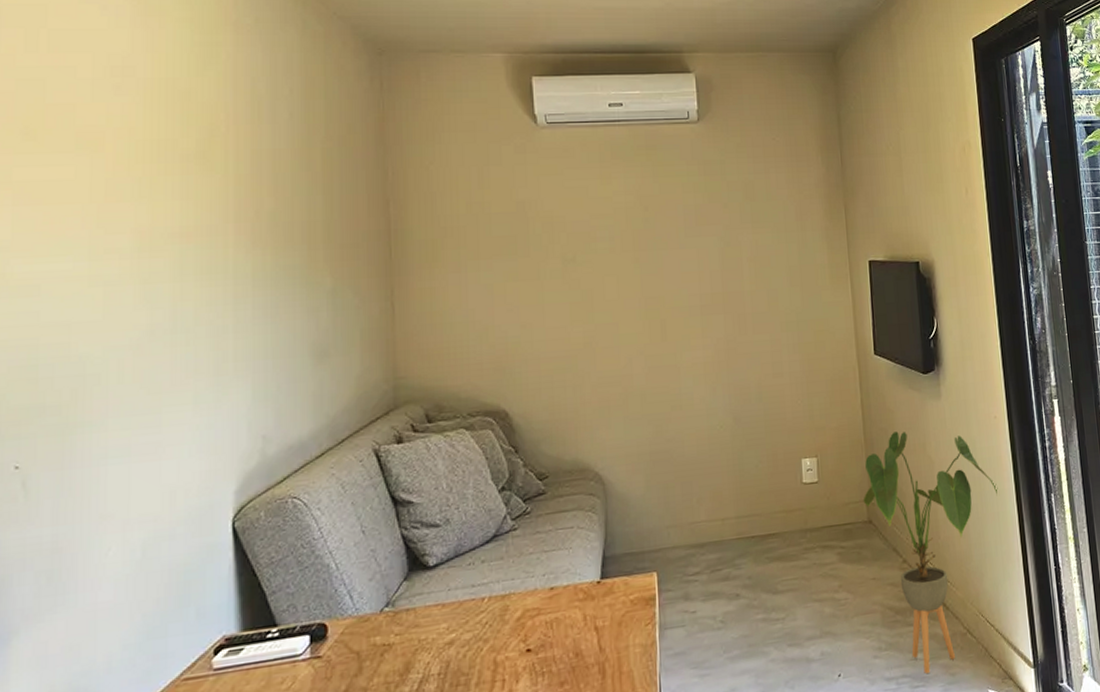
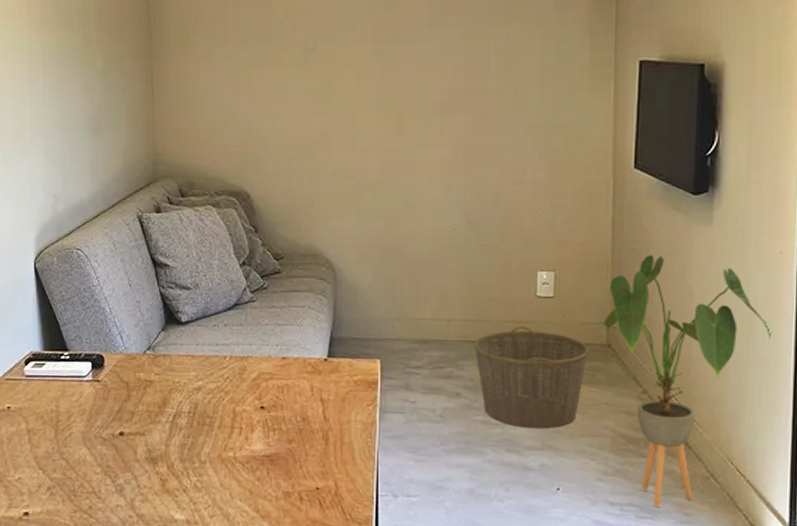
basket: none [749,514,854,619] -> present [474,326,589,429]

